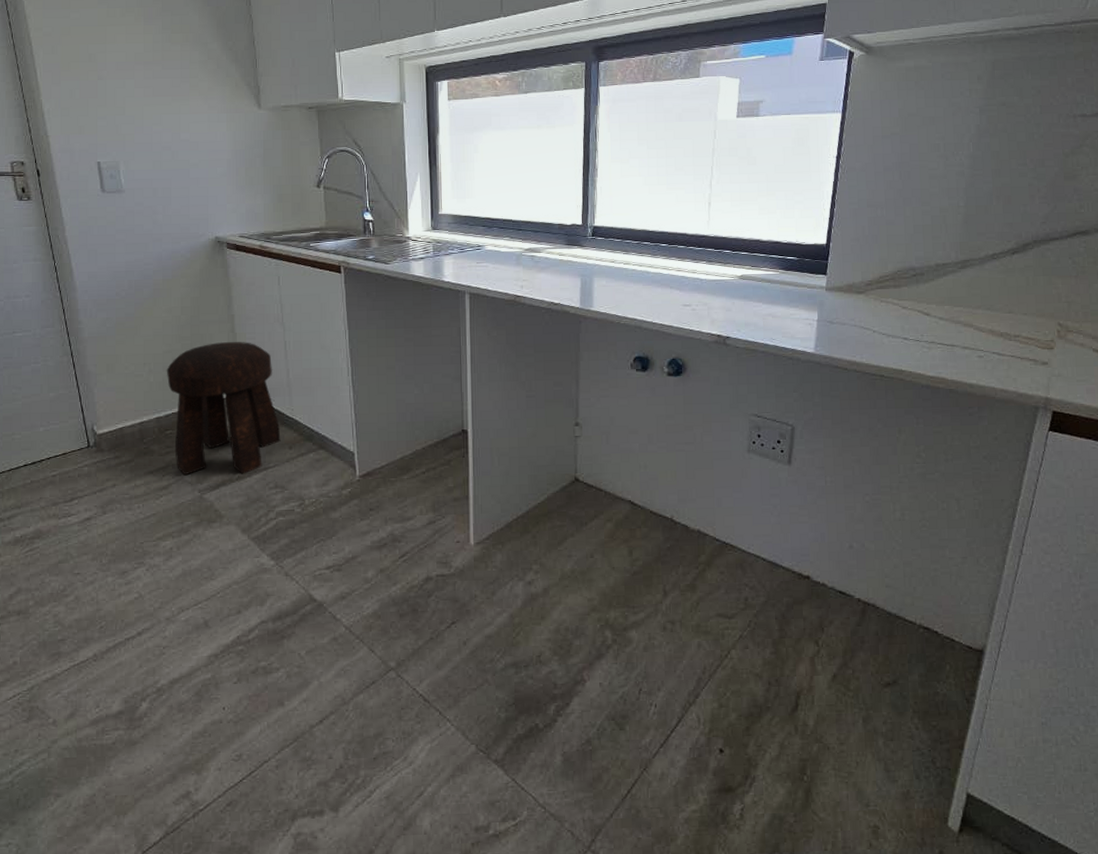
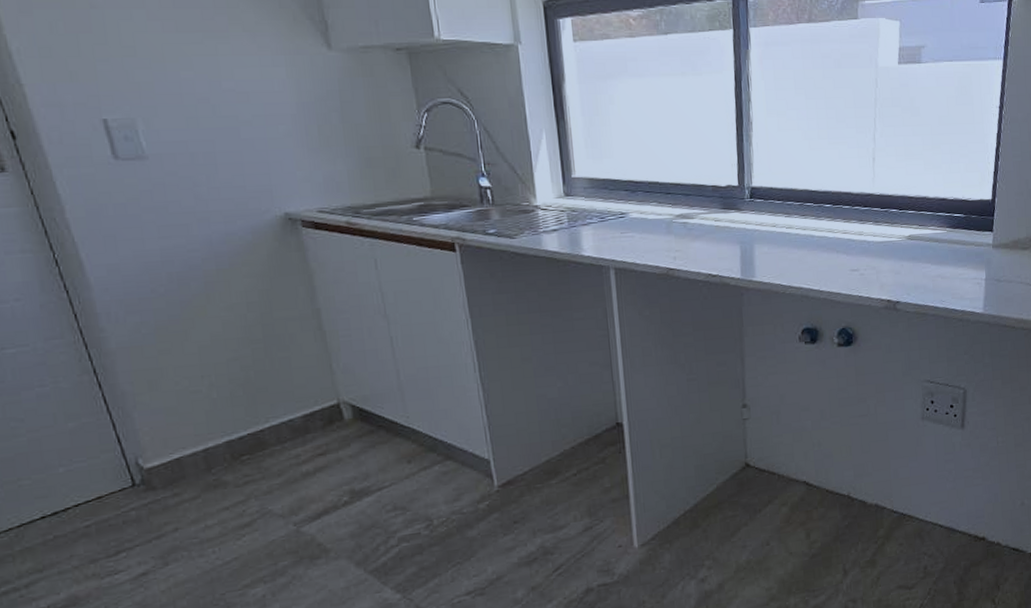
stool: present [166,341,281,476] -> none [233,340,396,508]

